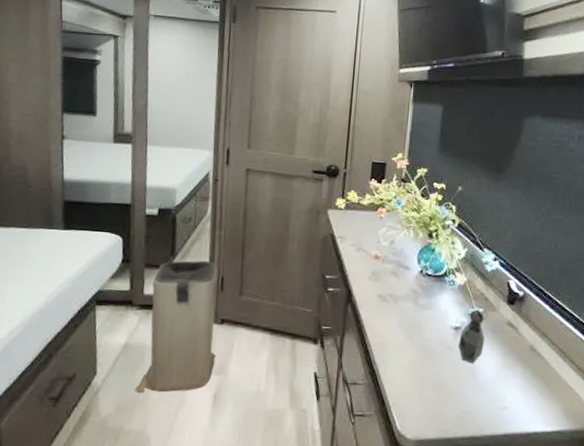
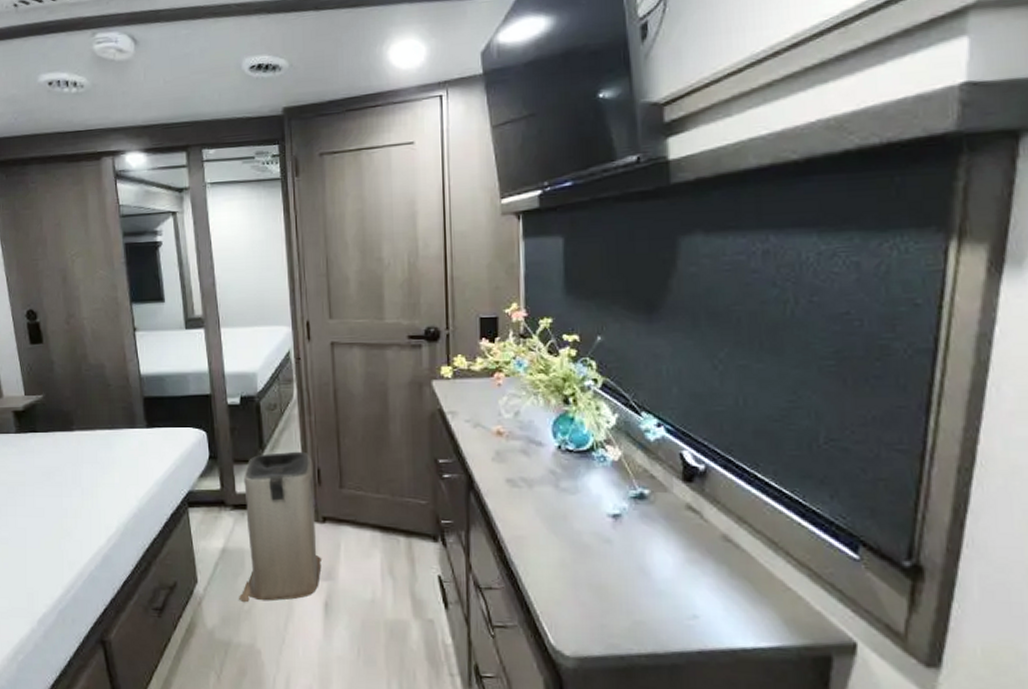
perfume bottle: present [459,310,484,364] -> none [621,492,656,561]

